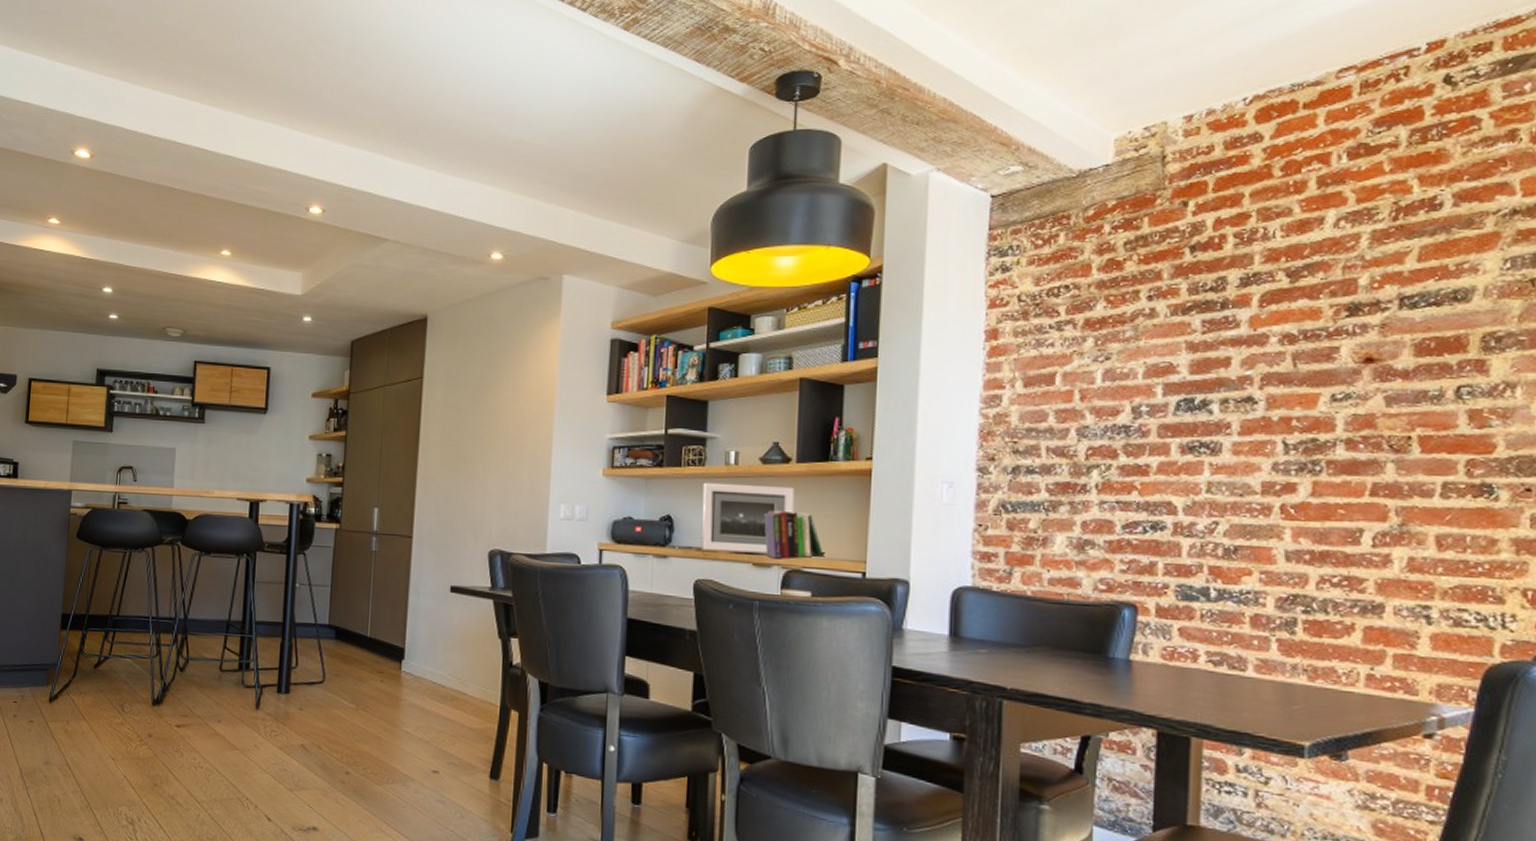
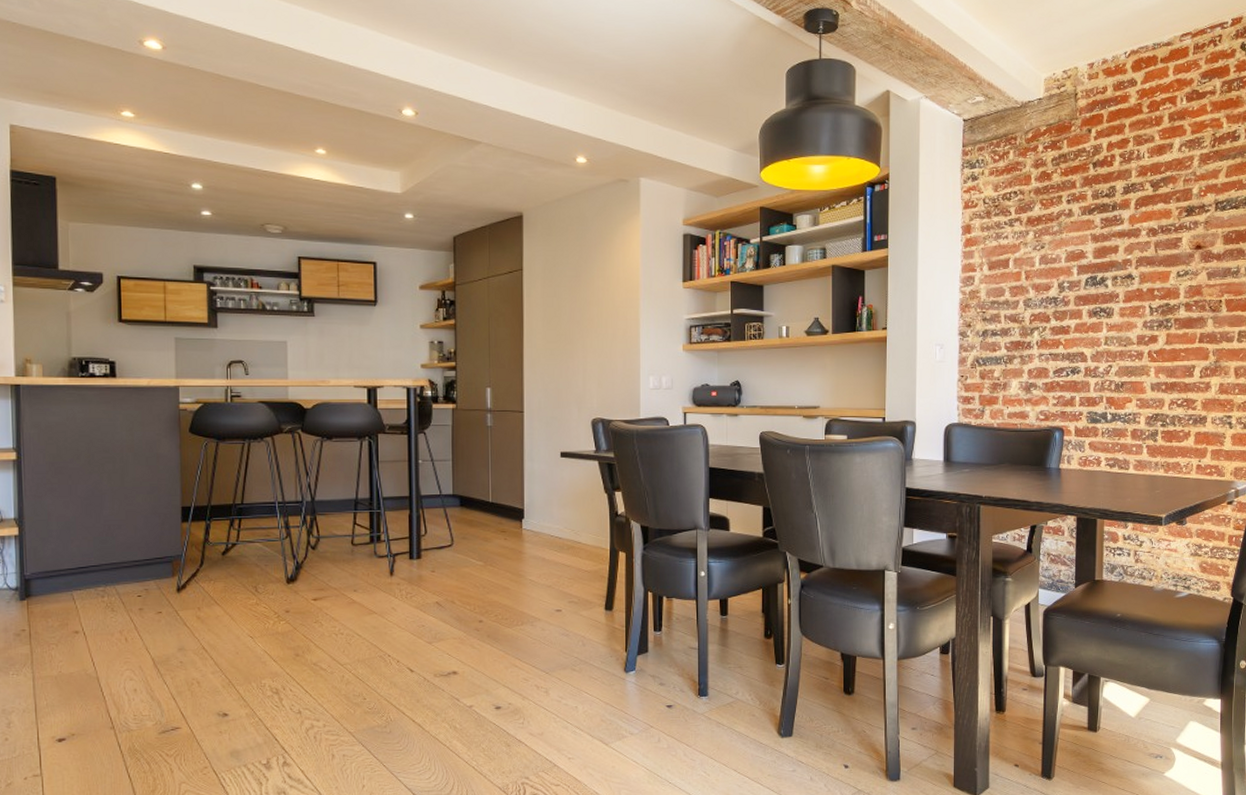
picture frame: present [701,482,795,555] -> none [763,352,832,409]
books: present [764,510,823,559] -> none [810,372,854,411]

